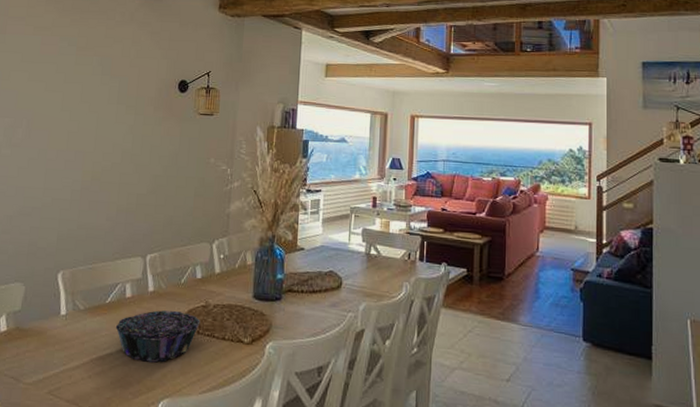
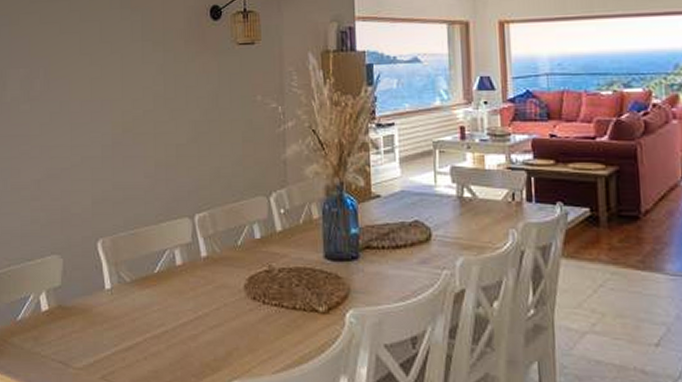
decorative bowl: present [115,310,200,363] -> none [168,277,265,339]

